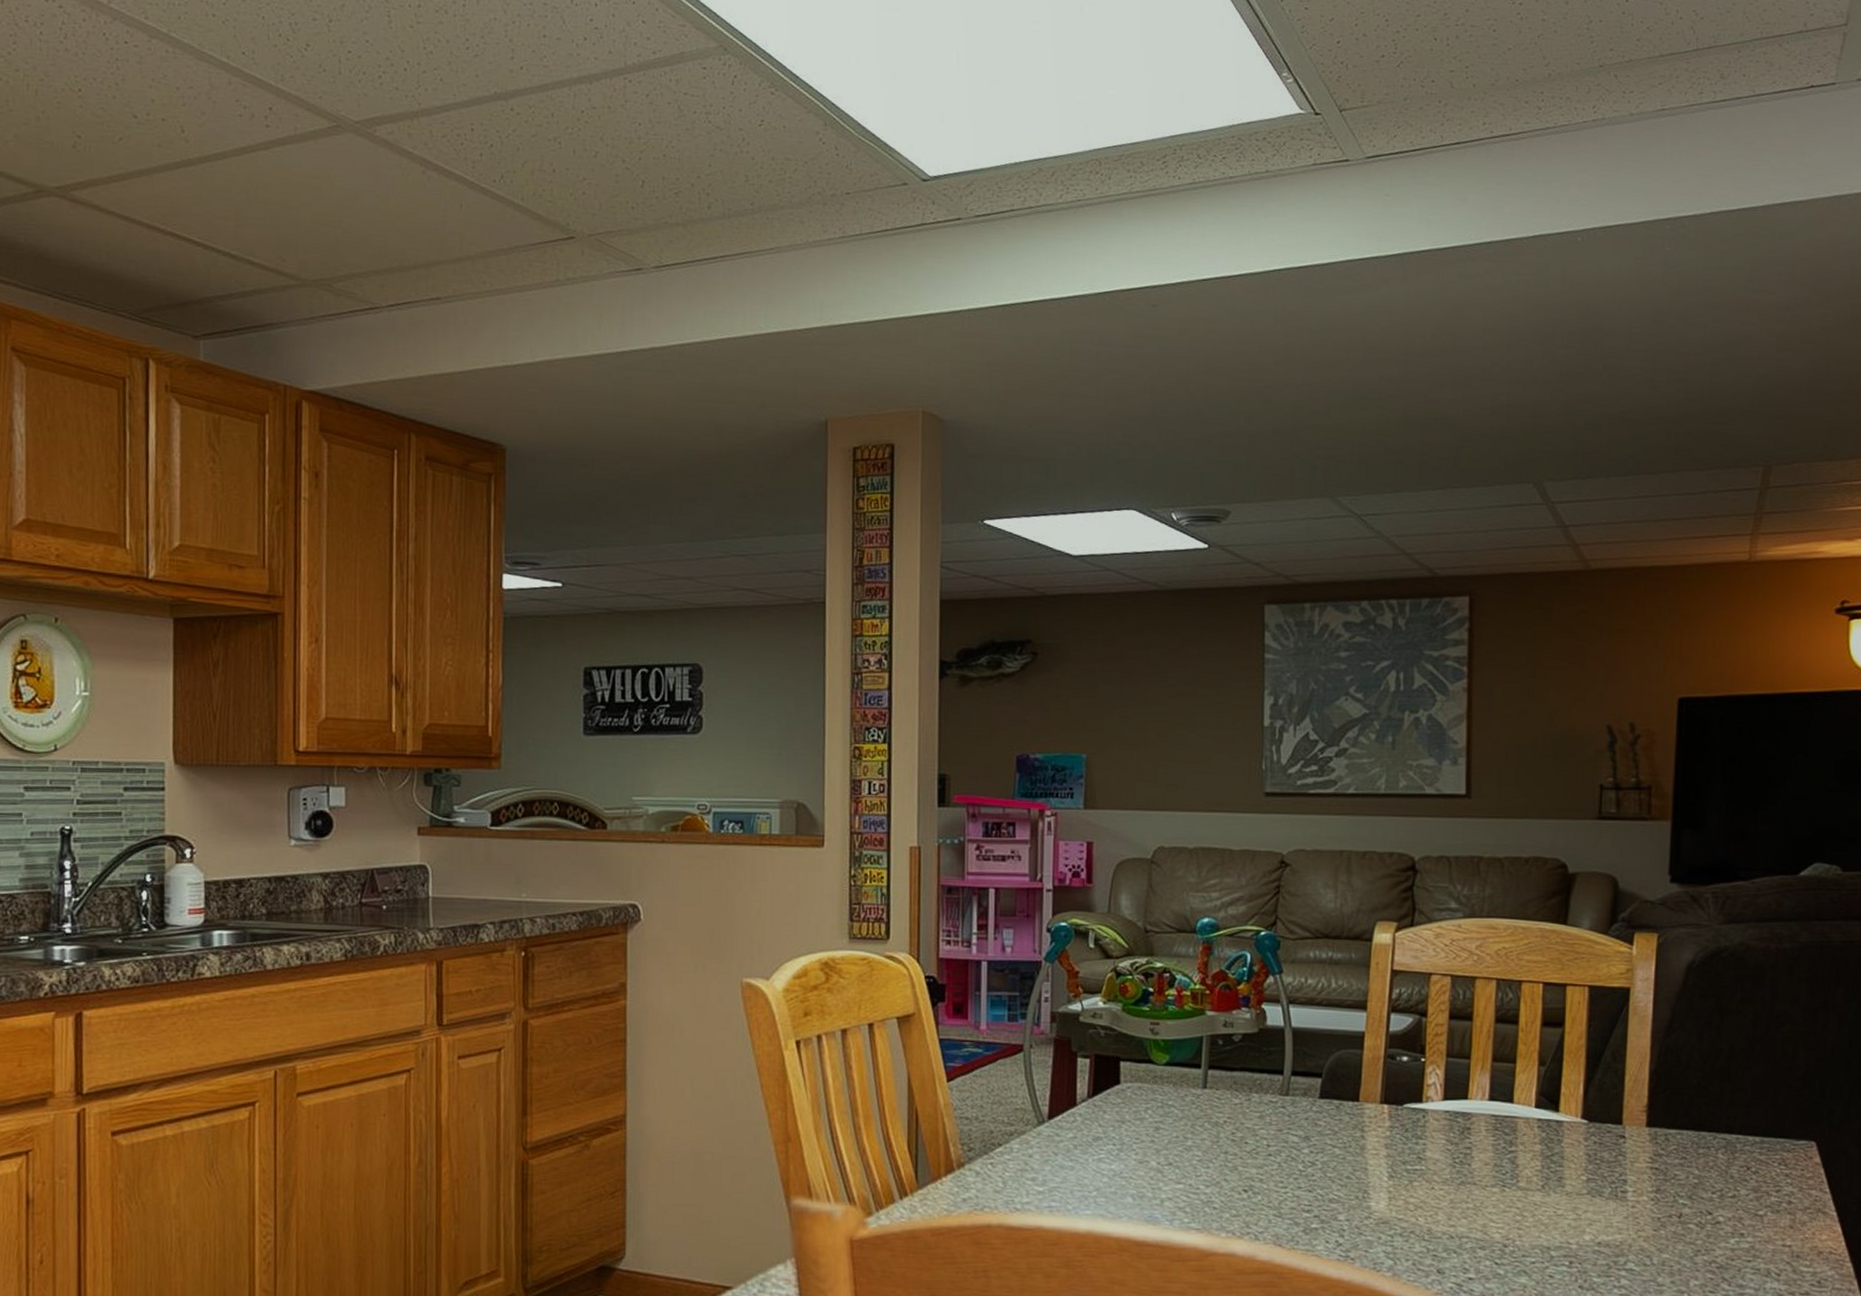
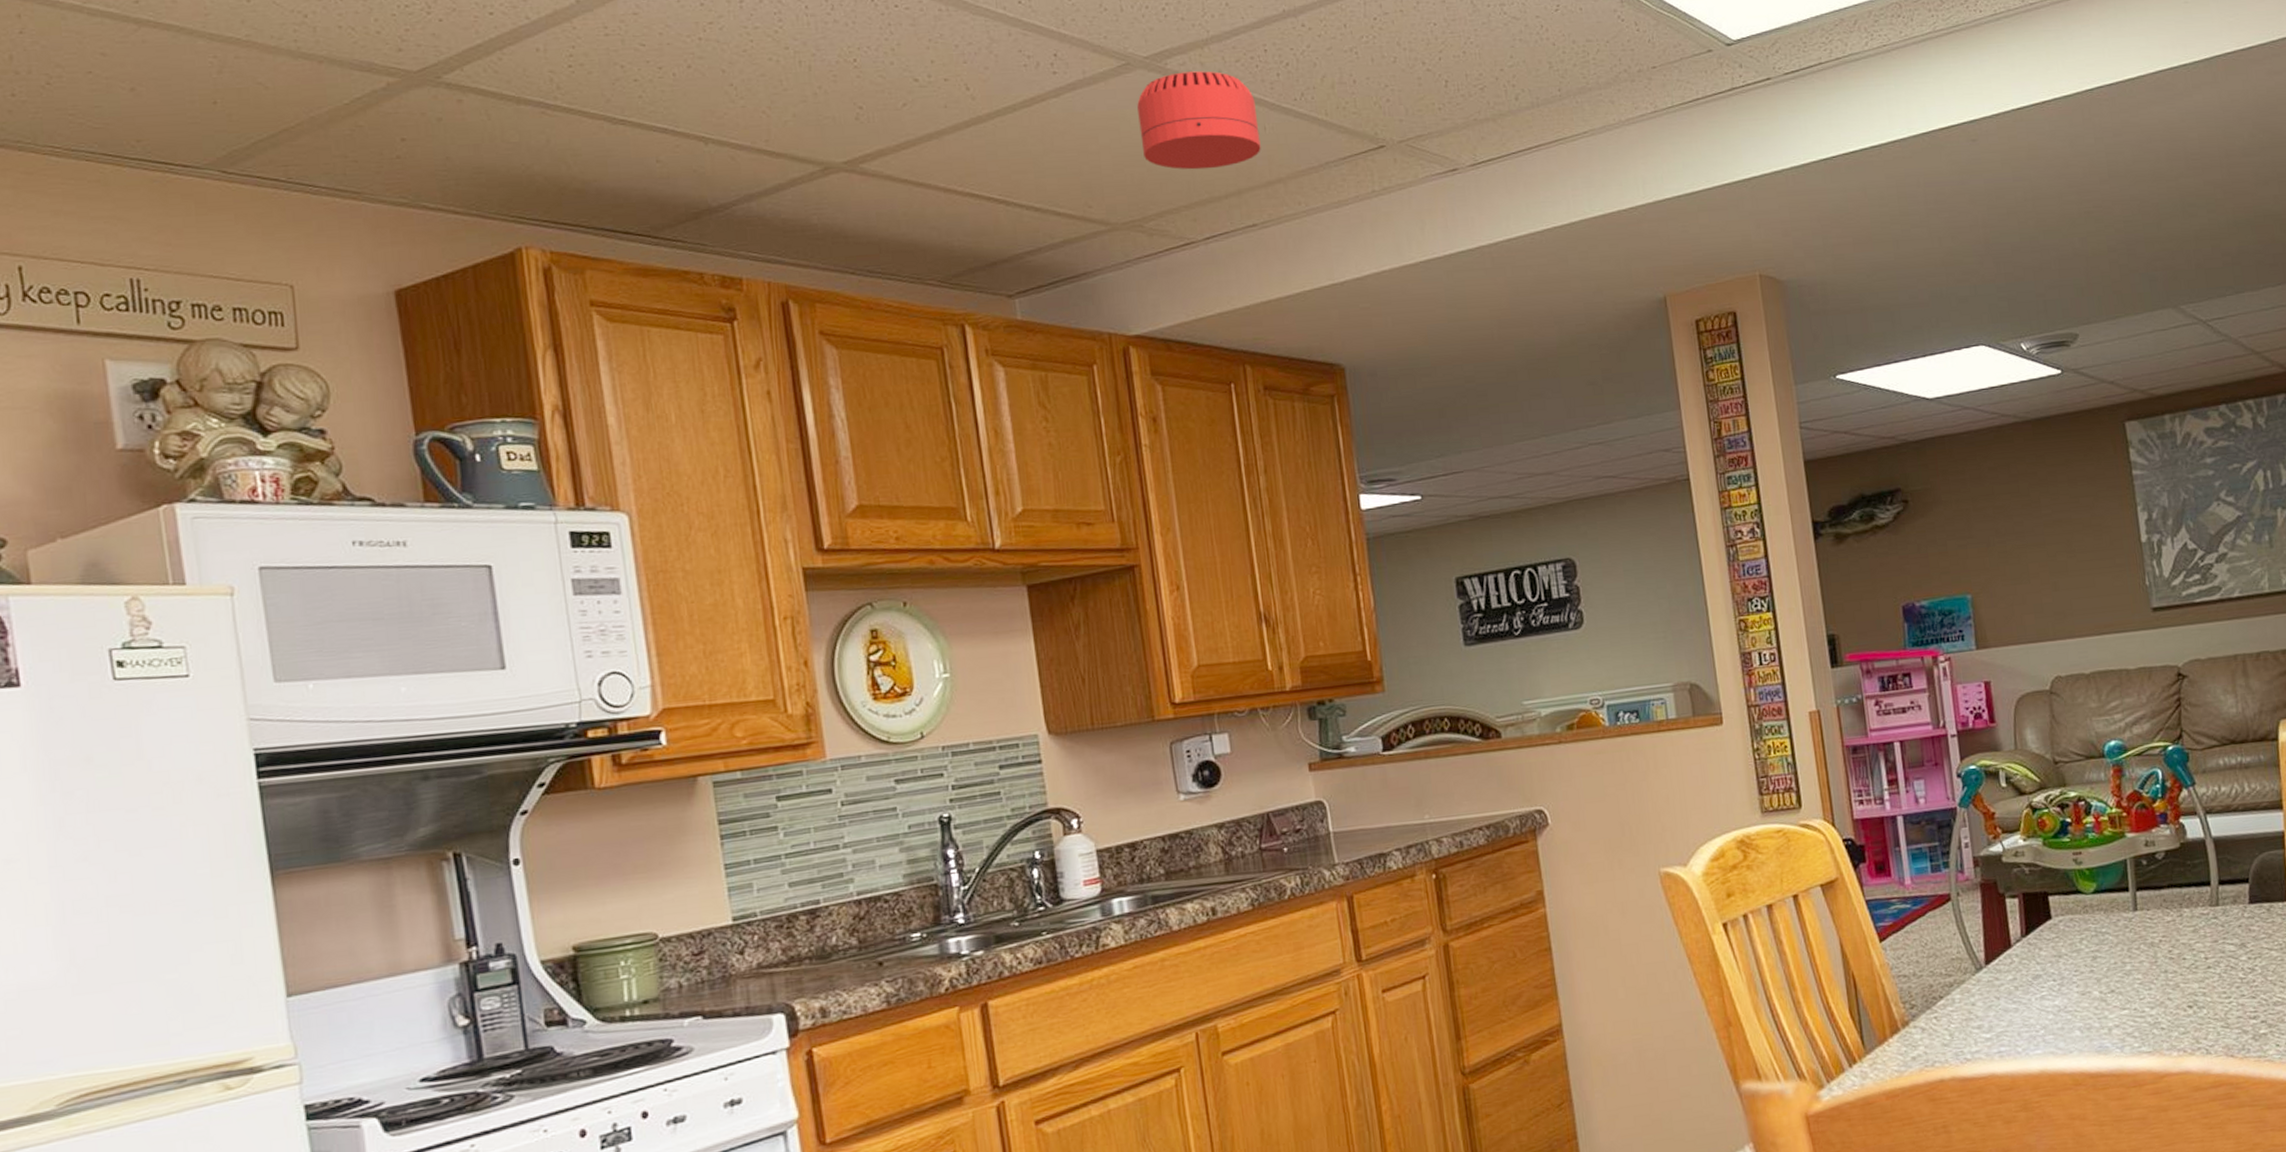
smoke detector: none [341,140,456,239] -> present [1137,71,1261,170]

